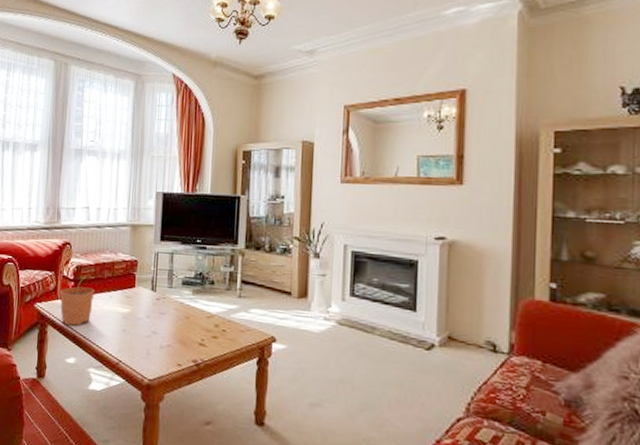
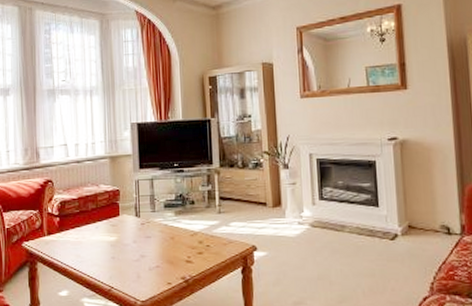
plant pot: present [59,276,95,326] -> none [46,211,81,260]

